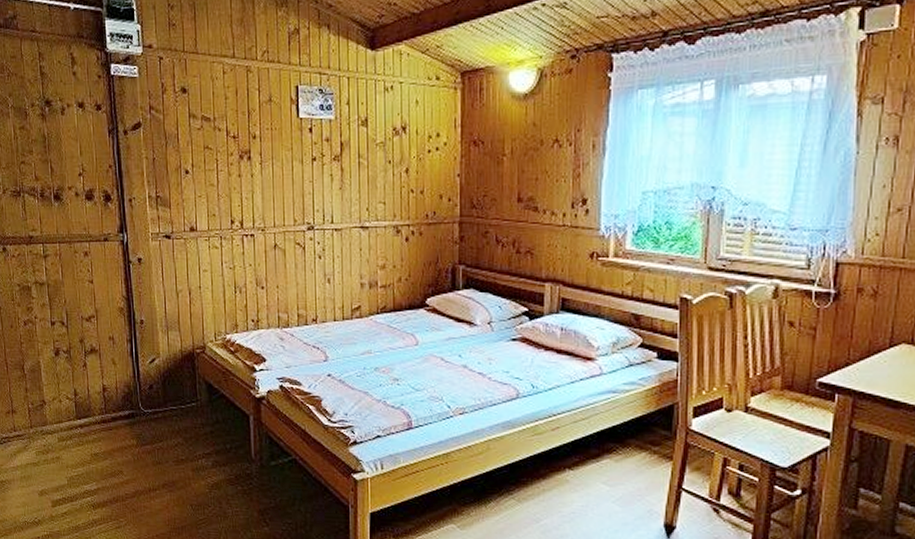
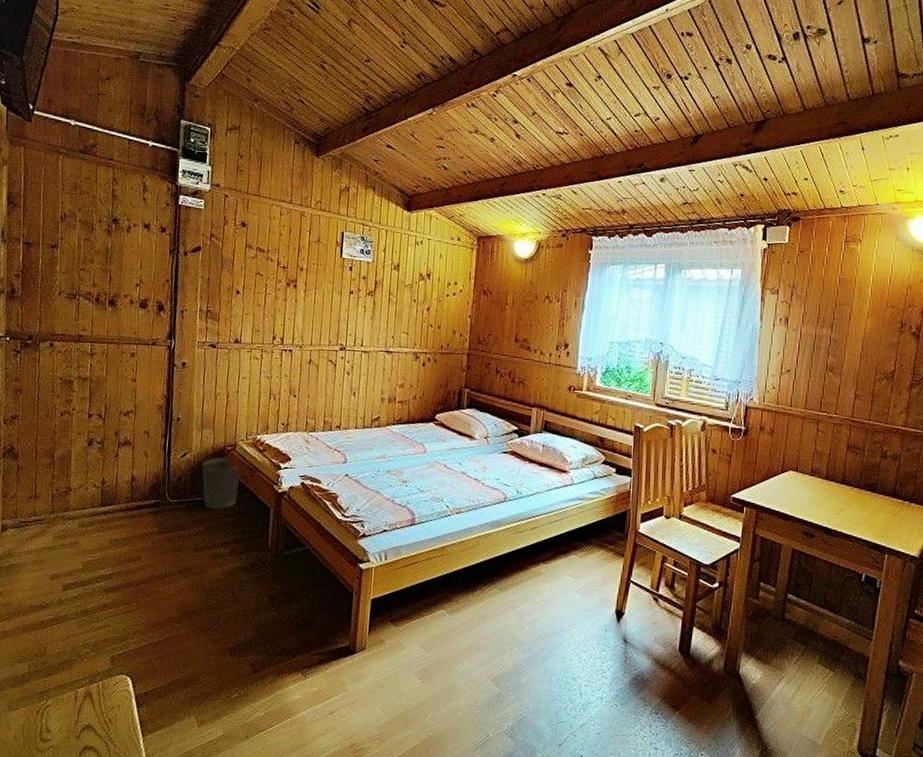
wastebasket: none [173,361,214,419] -> present [202,457,240,510]

